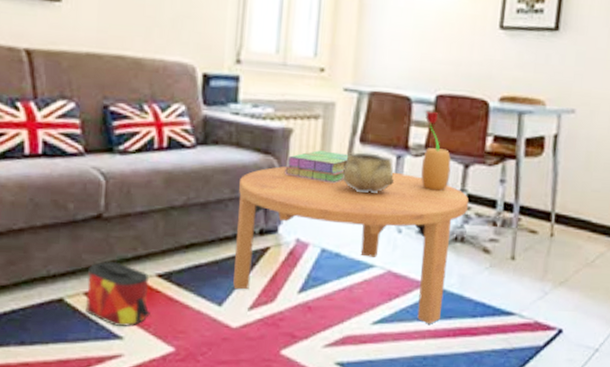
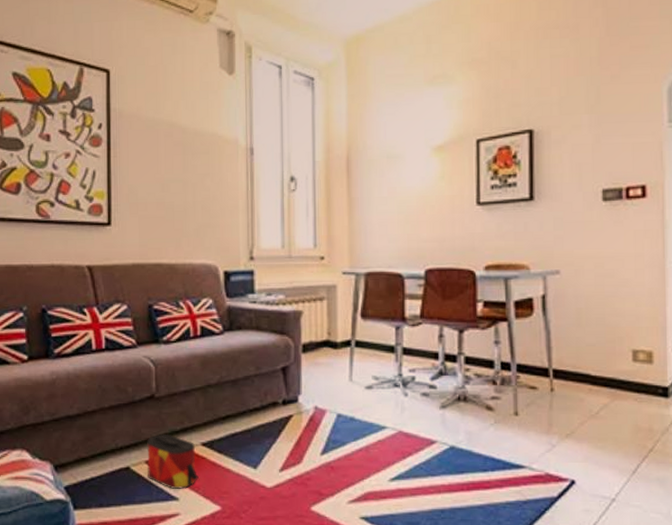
coffee table: present [233,166,468,324] -> none [262,341,466,479]
stack of books: present [285,150,349,184] -> none [299,328,353,356]
decorative bowl: present [343,152,395,194] -> none [349,326,396,363]
potted flower: present [420,111,451,191] -> none [418,284,447,355]

